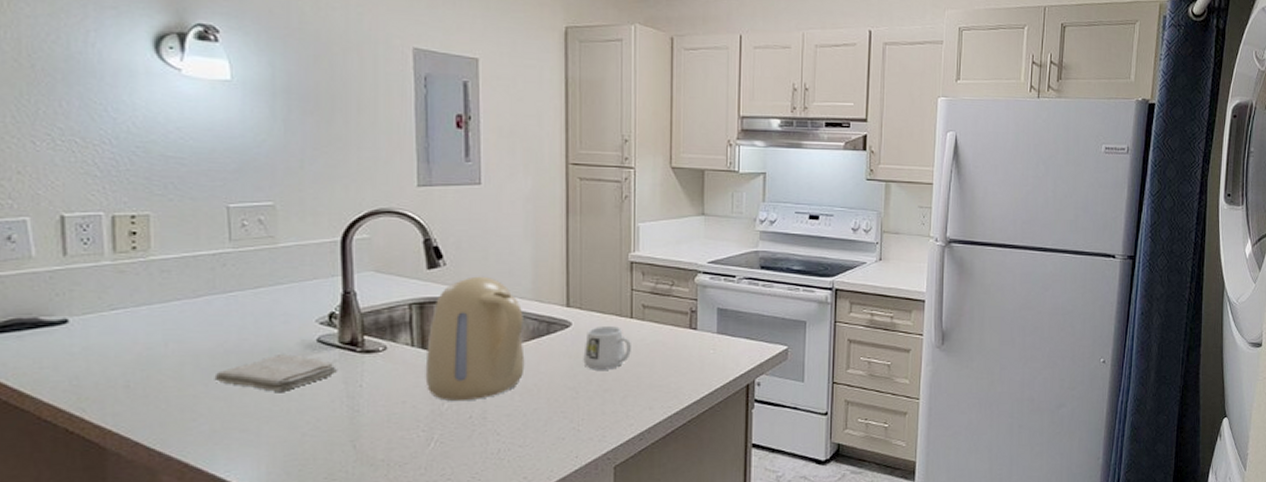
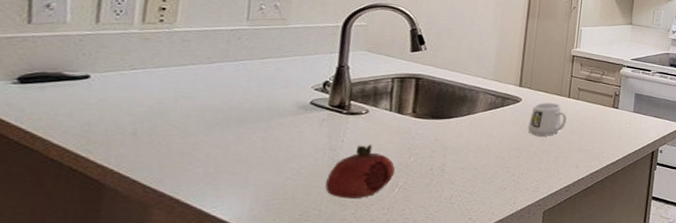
washcloth: present [214,354,338,392] -> none [215,113,325,143]
fruit: none [349,388,427,457] -> present [325,144,395,198]
kettle: present [425,276,525,402] -> none [397,59,484,156]

